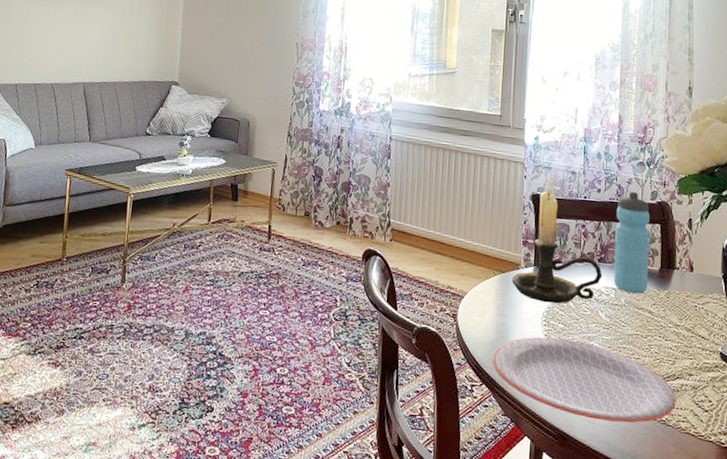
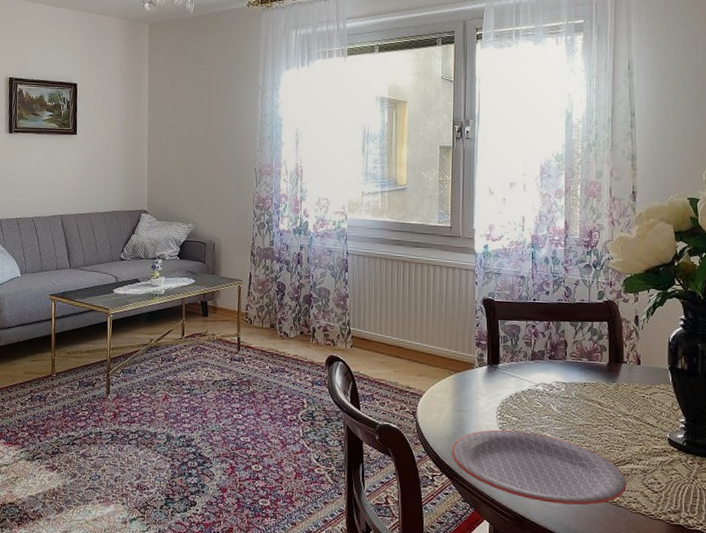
candle holder: present [512,177,603,304] -> none [467,282,553,399]
water bottle: present [614,191,650,294] -> none [564,292,597,388]

